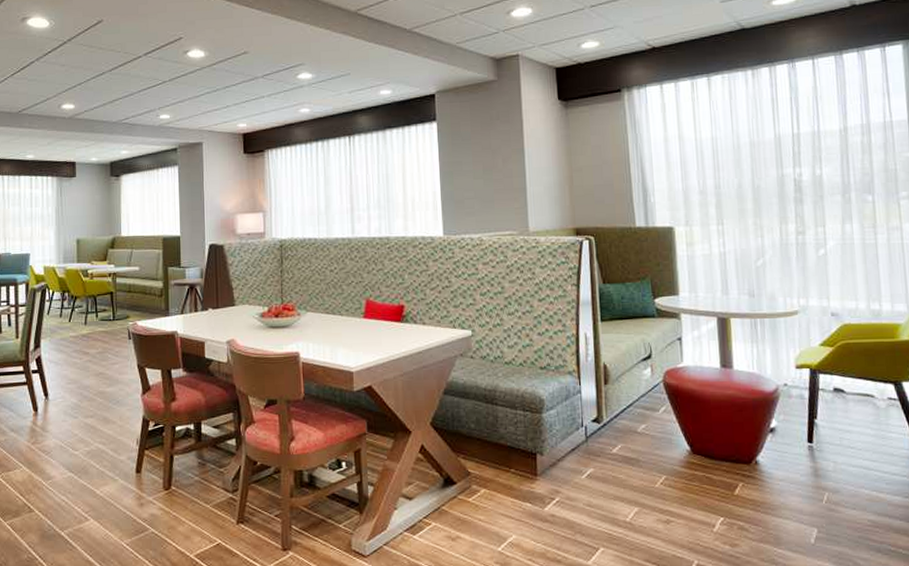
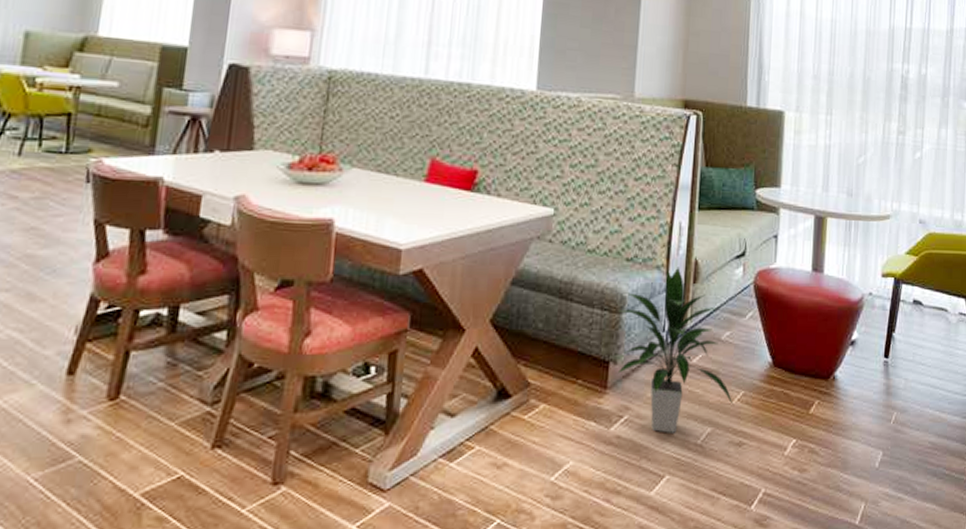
indoor plant: none [539,371,658,512] -> present [617,267,735,433]

